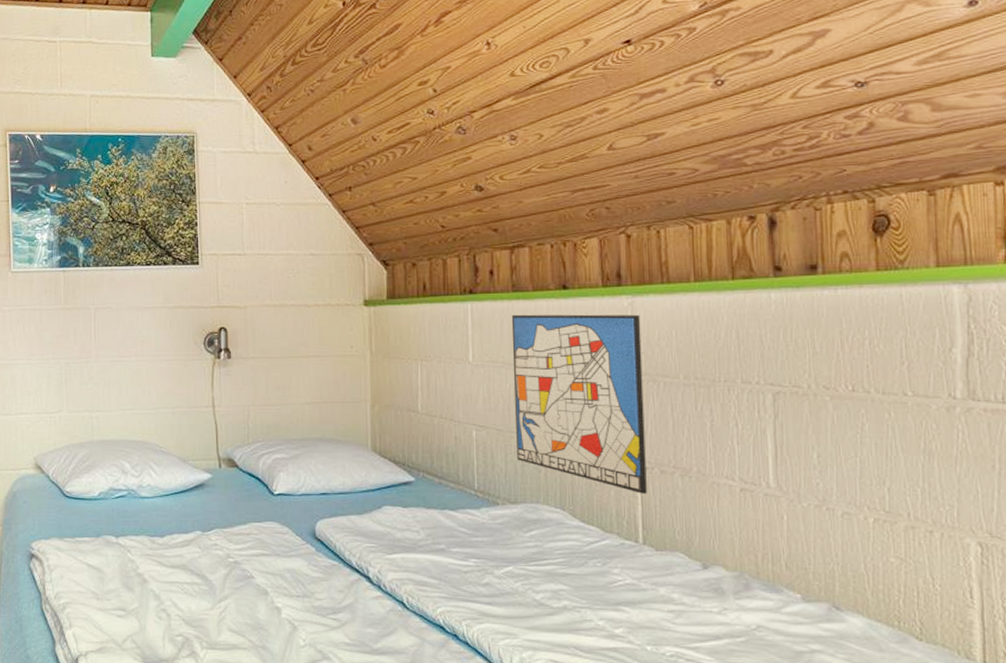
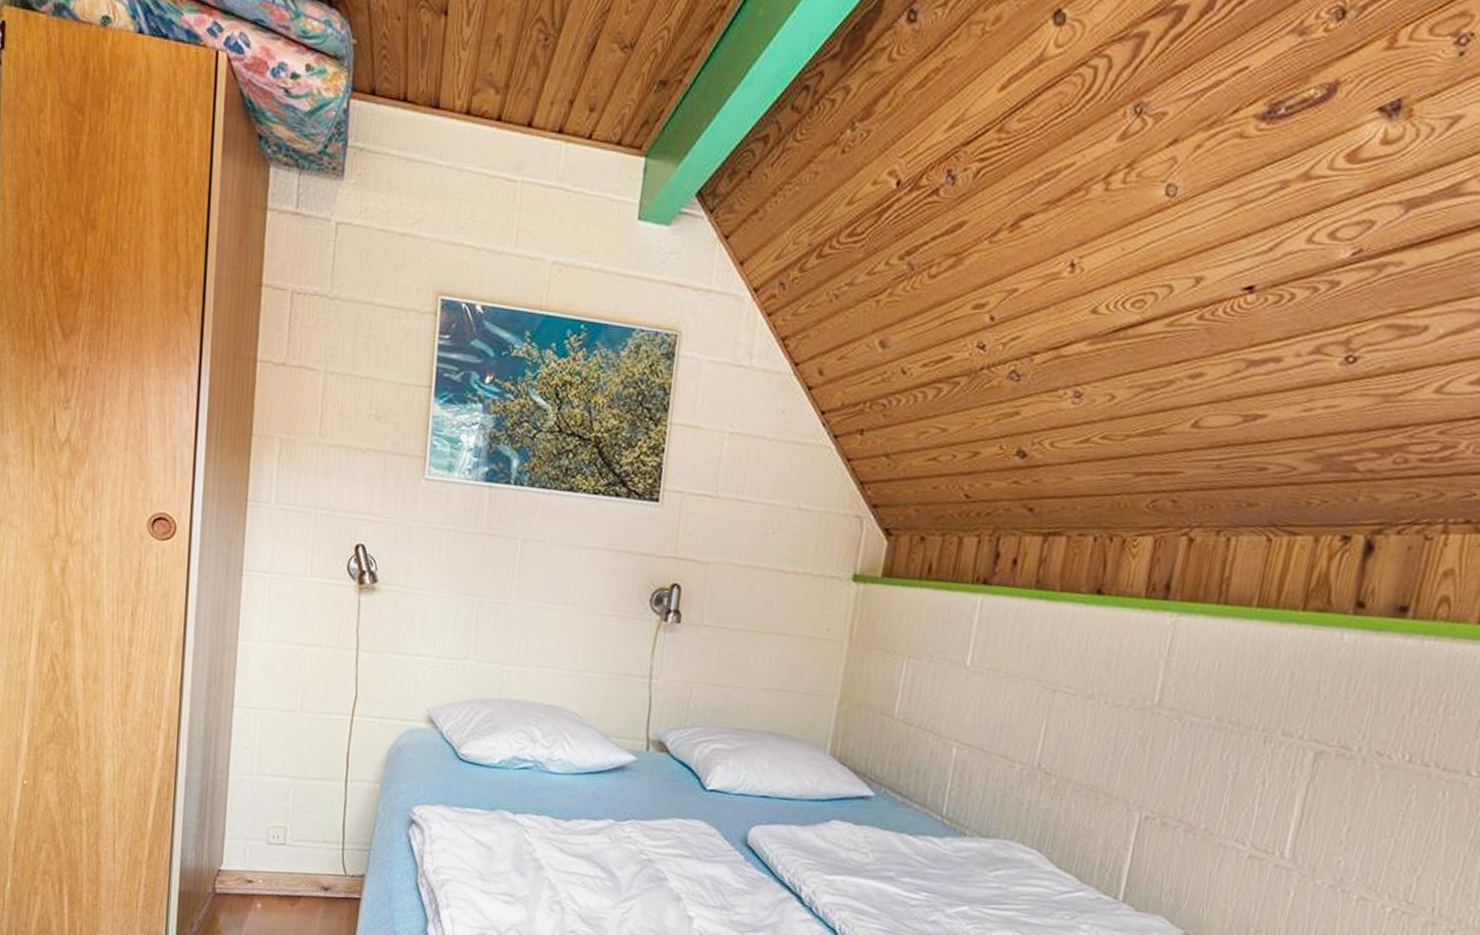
wall art: present [511,314,647,494] -> none [998,616,1182,847]

